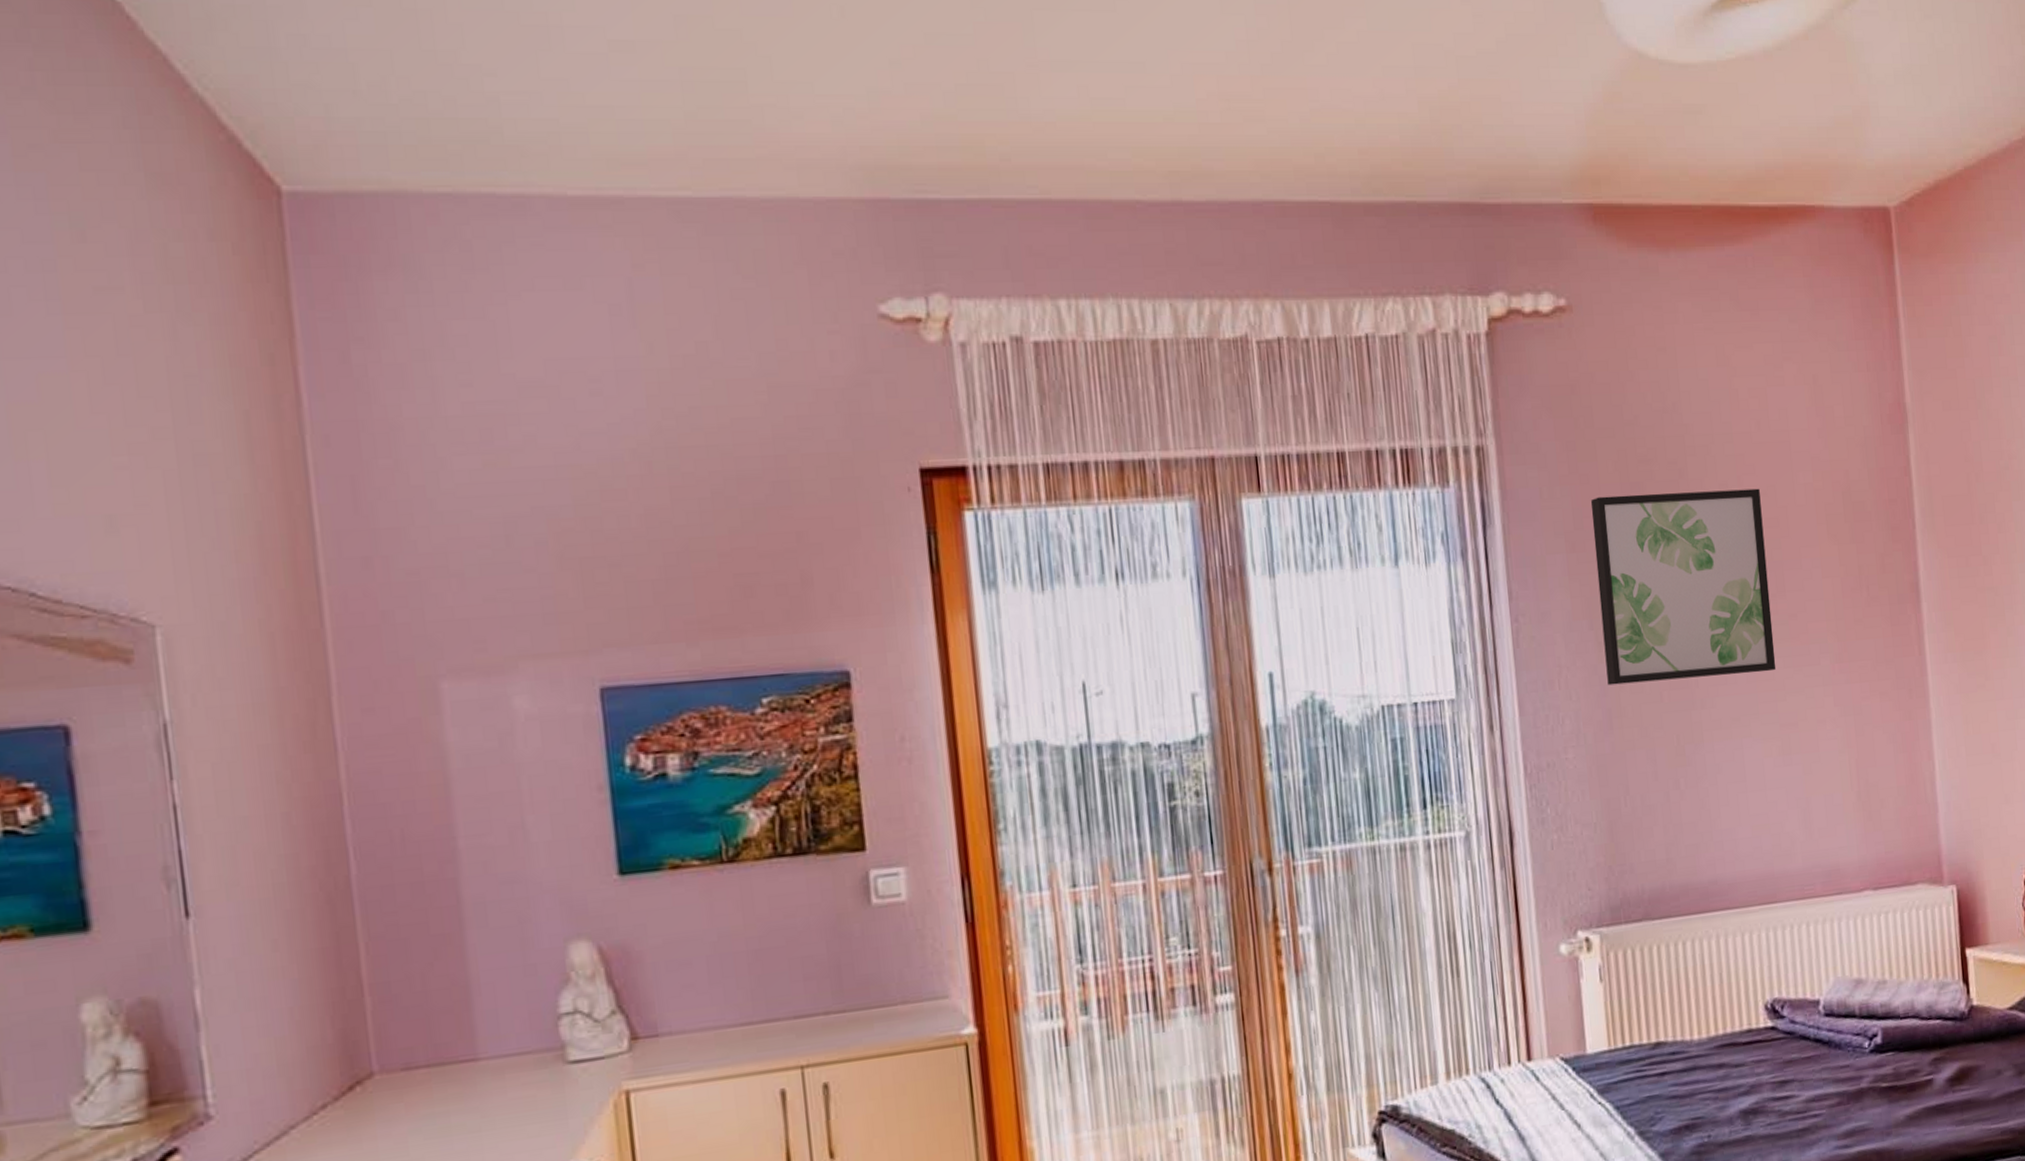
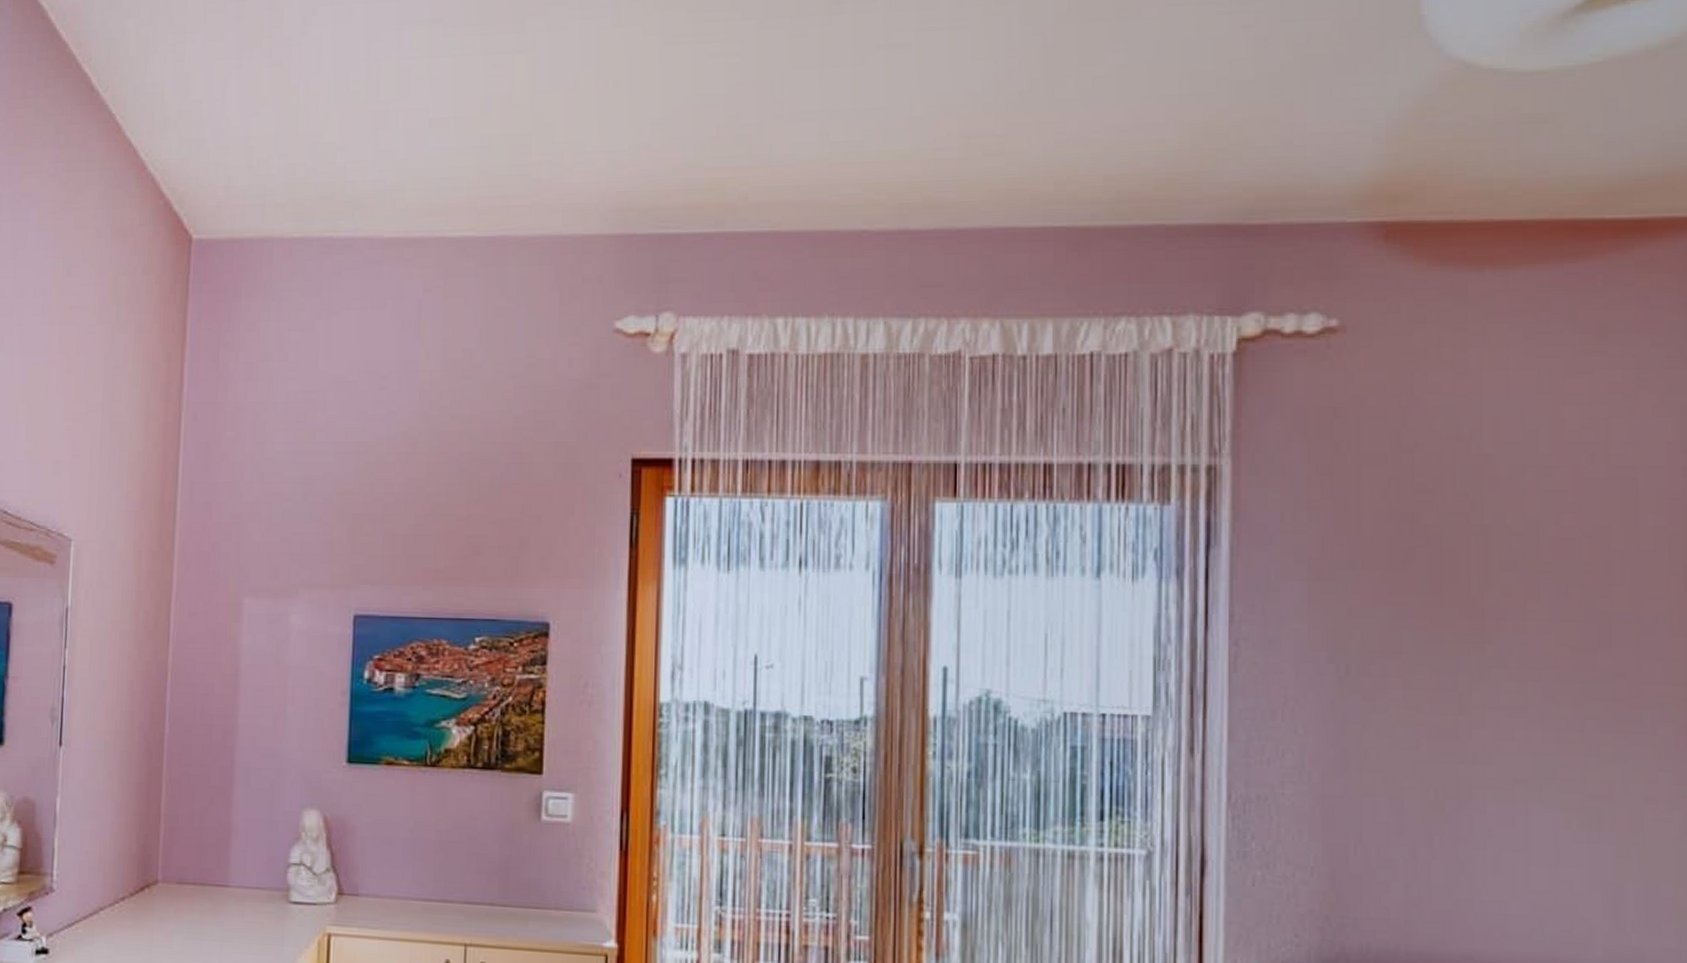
wall art: present [1590,488,1776,686] -> none [1346,525,1588,734]

